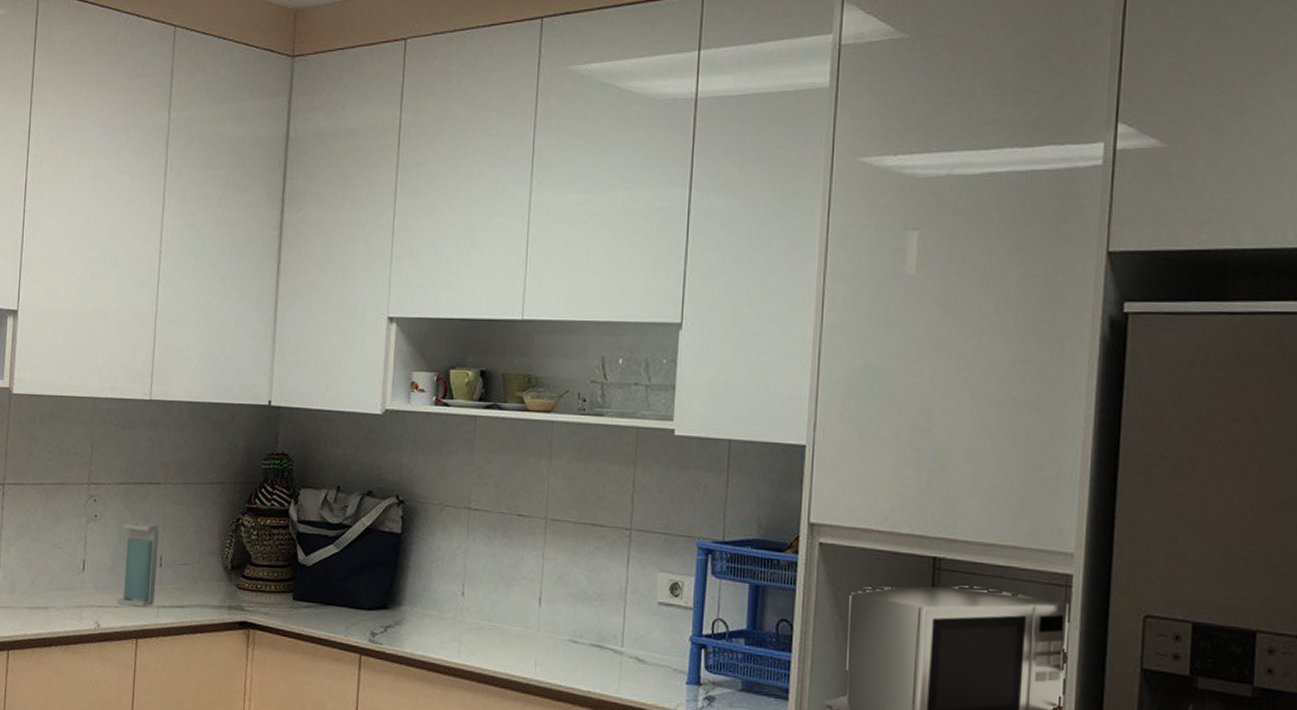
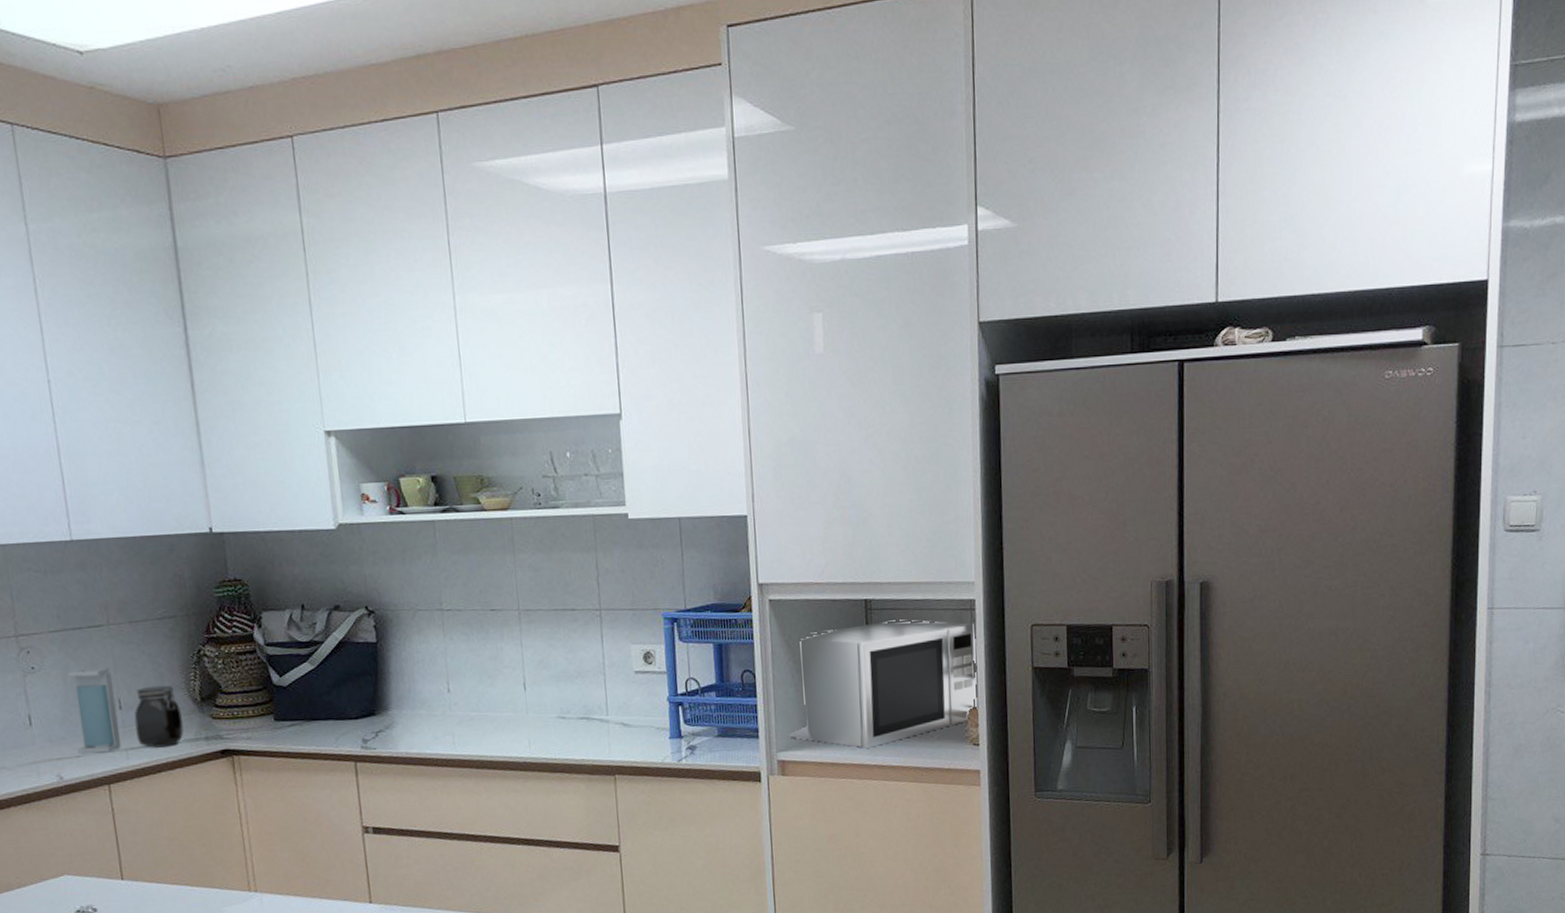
jar: none [169,547,212,610] -> present [134,685,184,748]

